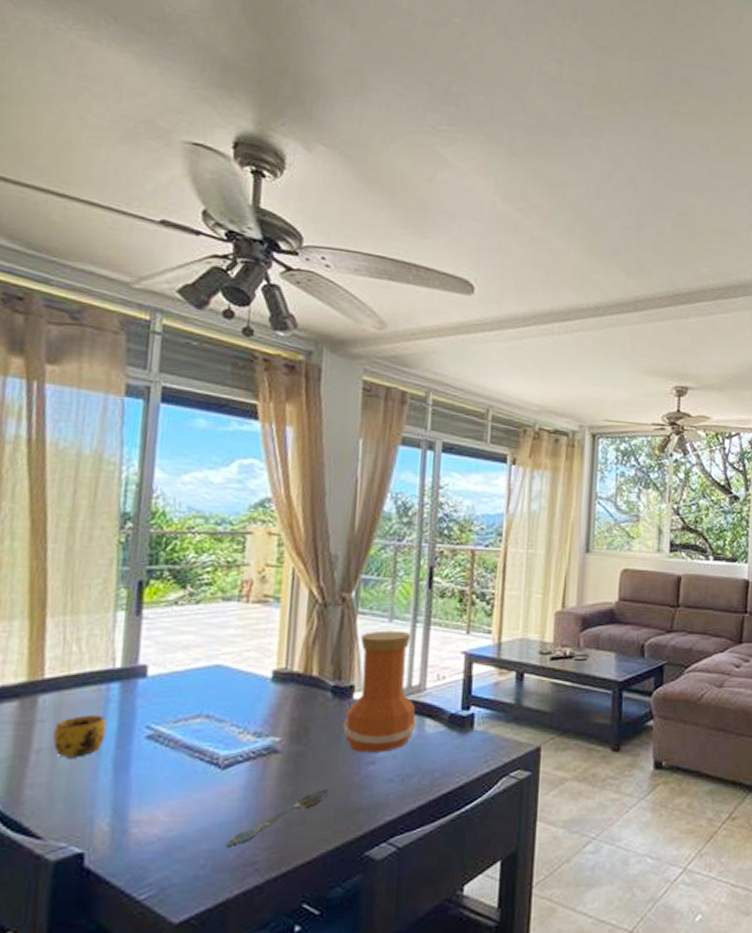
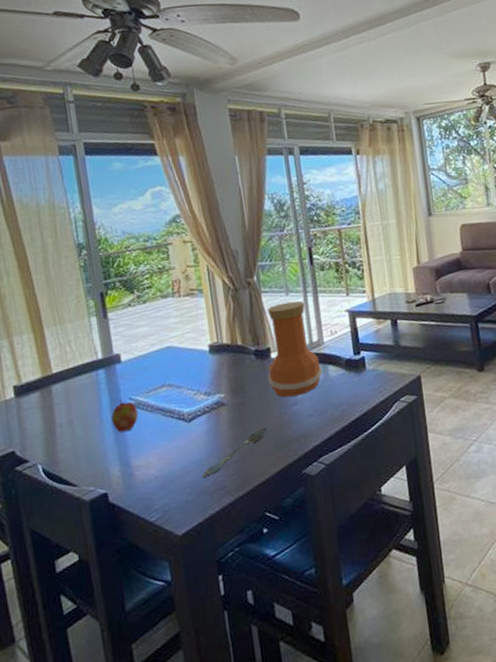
mug: present [53,715,107,758] -> none [67,394,103,428]
apple: none [114,726,155,772] -> present [111,399,138,433]

